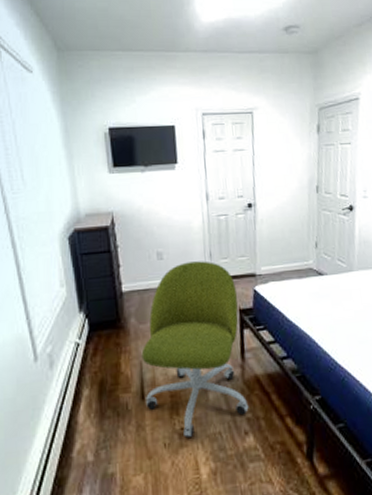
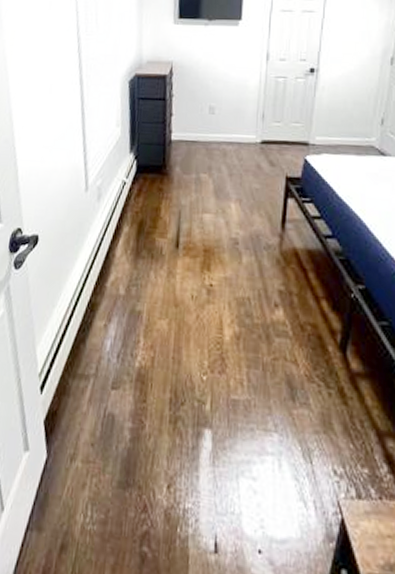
office chair: present [141,261,249,438] -> none [179,120,286,295]

